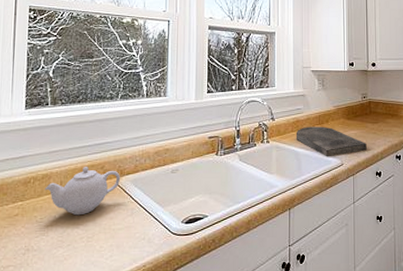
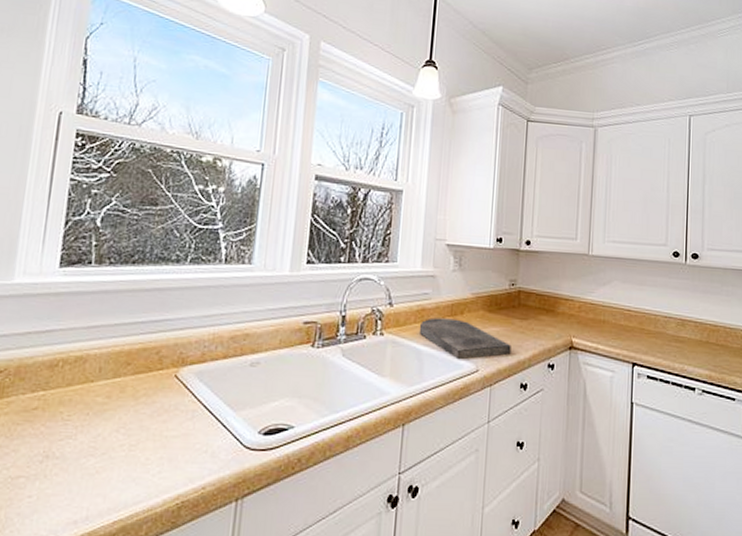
teapot: present [45,167,120,216] -> none [77,350,181,415]

